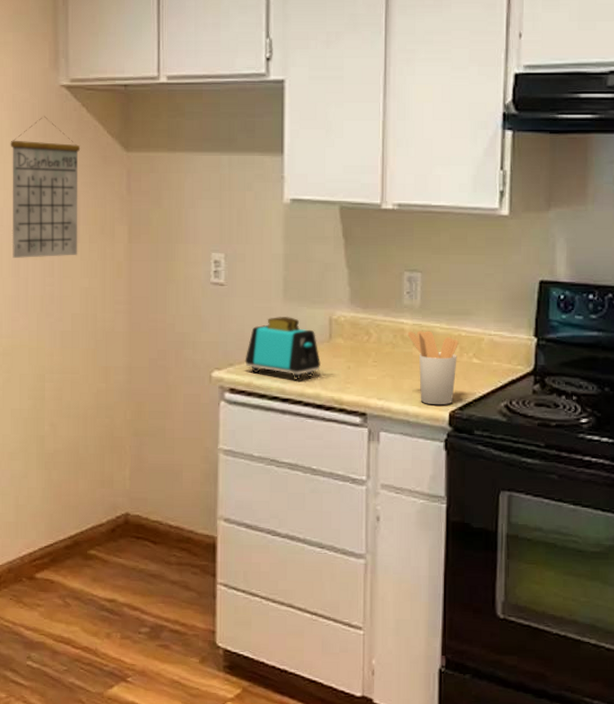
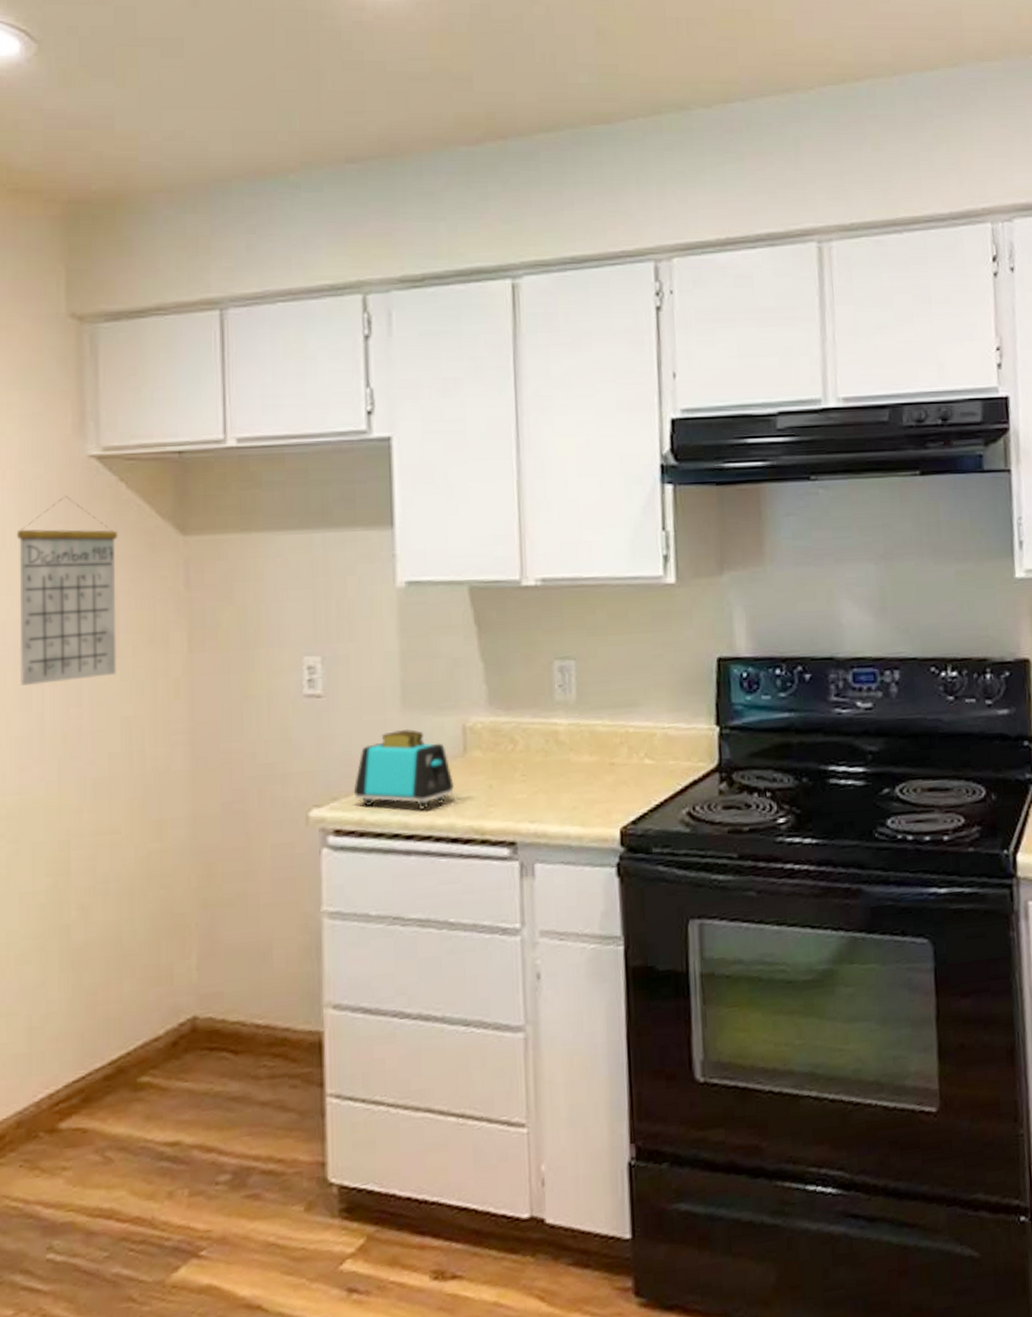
utensil holder: present [407,331,459,406] -> none [562,730,626,822]

